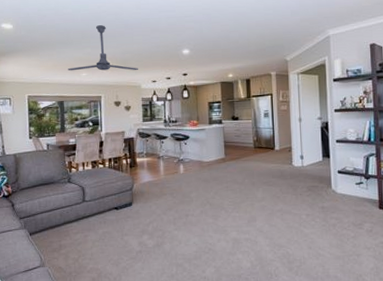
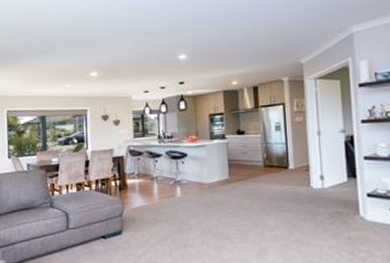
ceiling fan: present [68,25,138,71] -> none [50,30,128,83]

